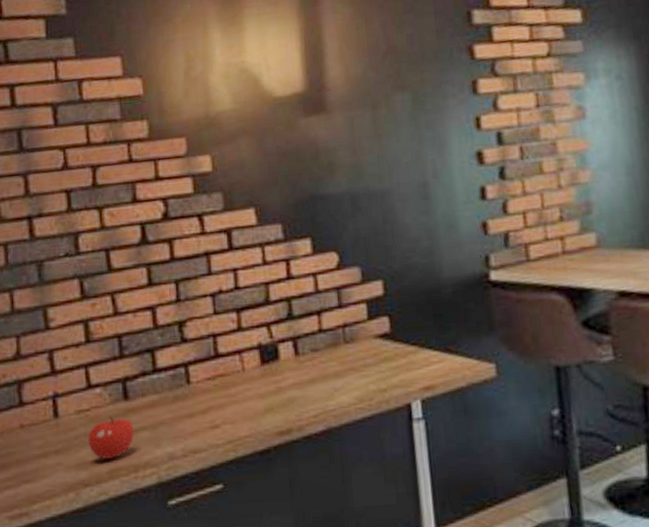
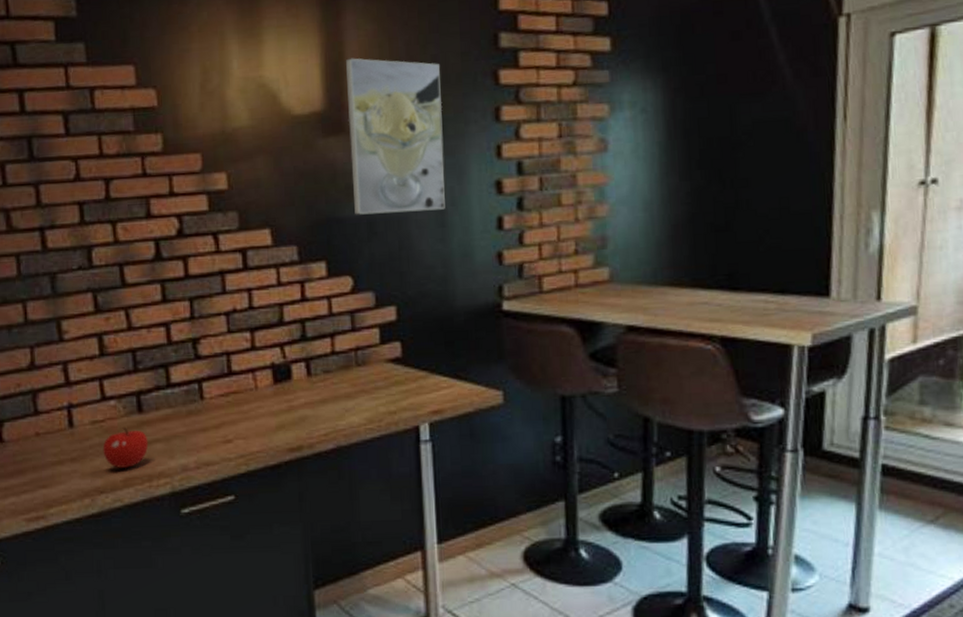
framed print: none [324,40,428,191] -> present [345,58,445,215]

